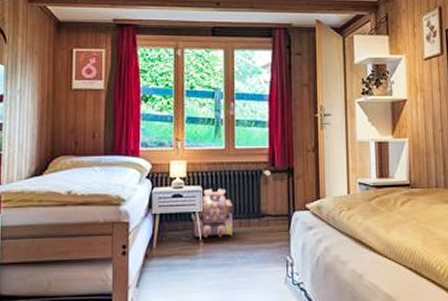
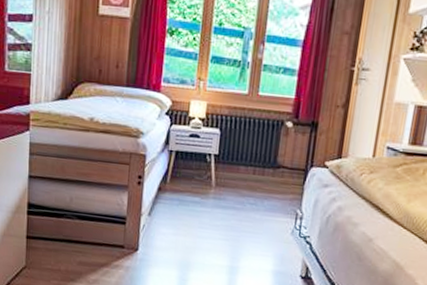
backpack: present [193,188,233,238] -> none [207,132,249,182]

